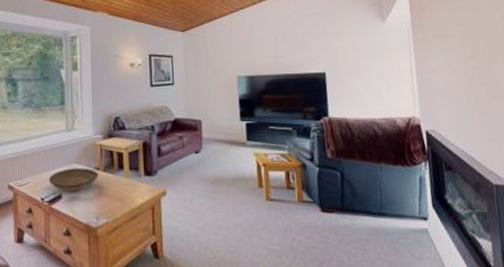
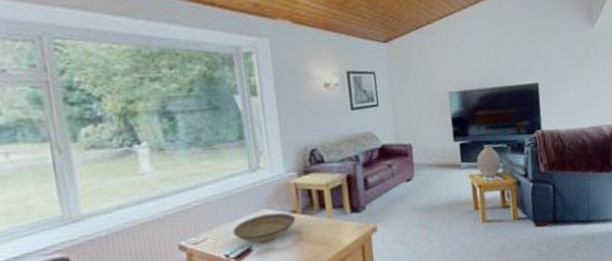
vase: none [262,128,286,158] -> present [476,146,501,178]

